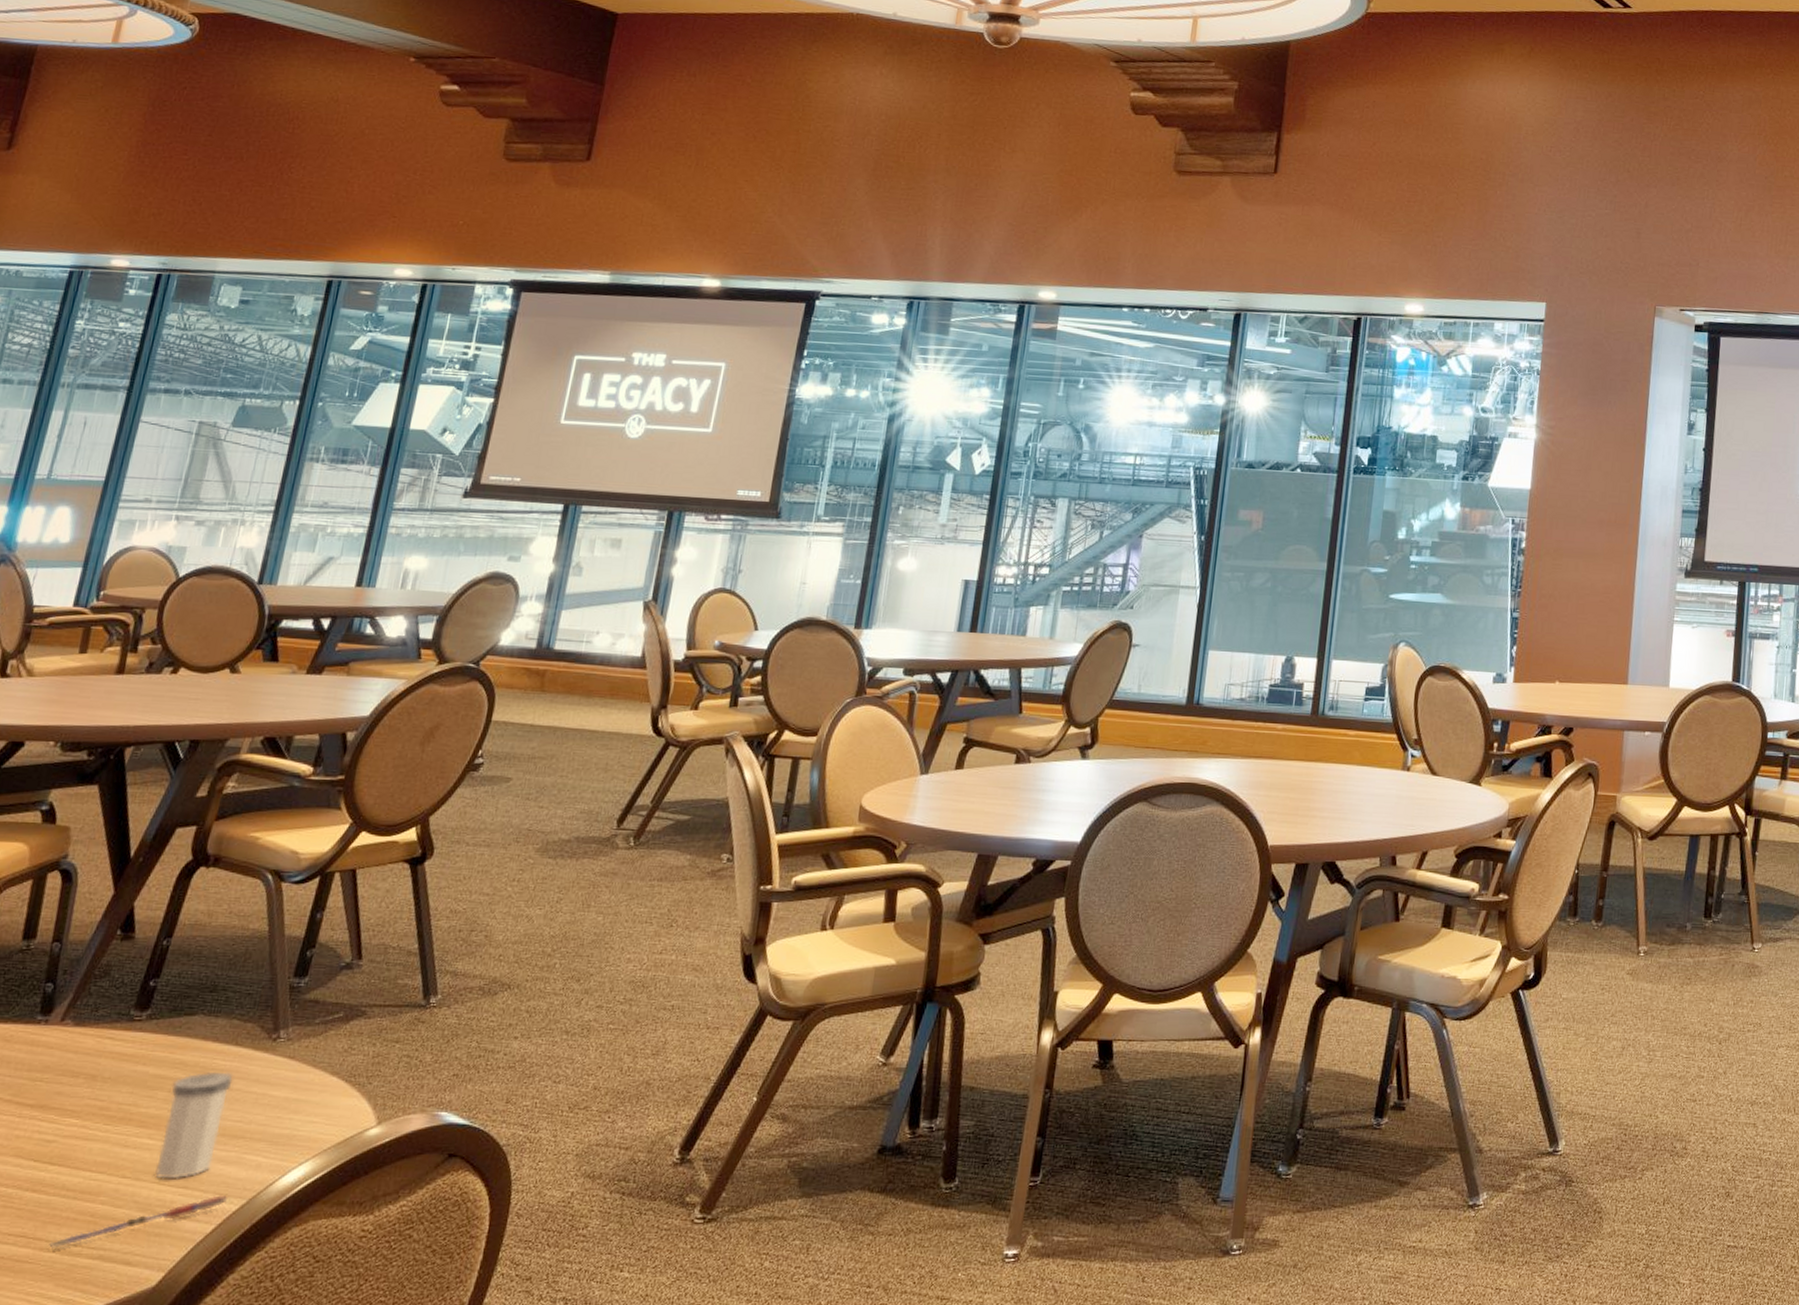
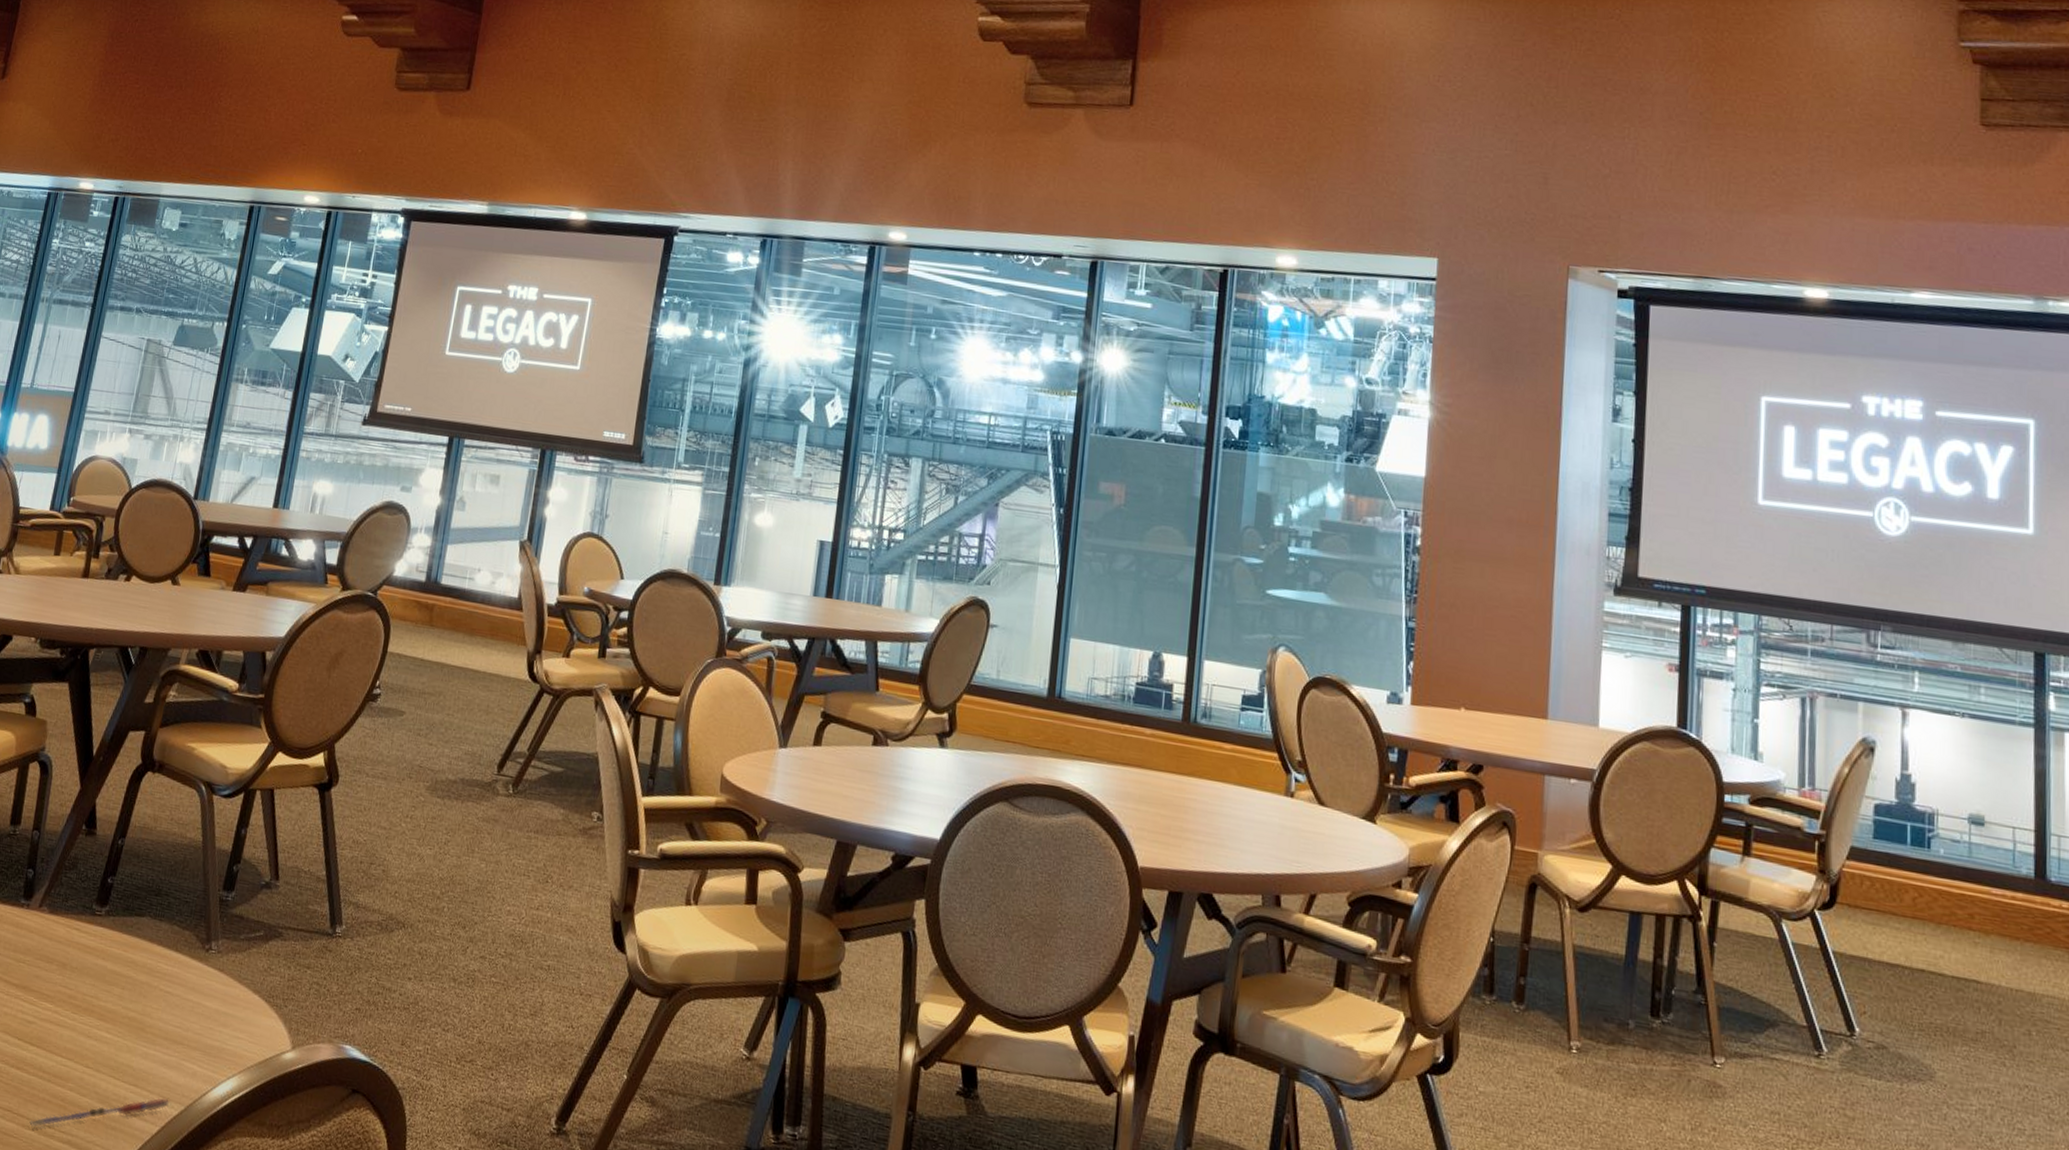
salt shaker: present [155,1071,234,1179] -> none [112,974,174,1077]

